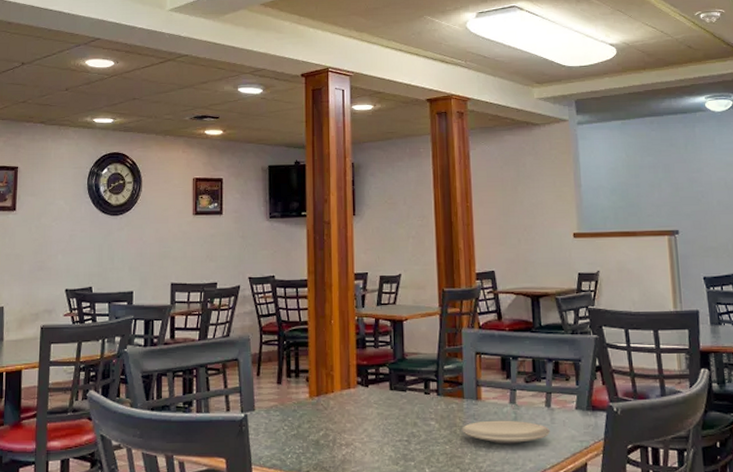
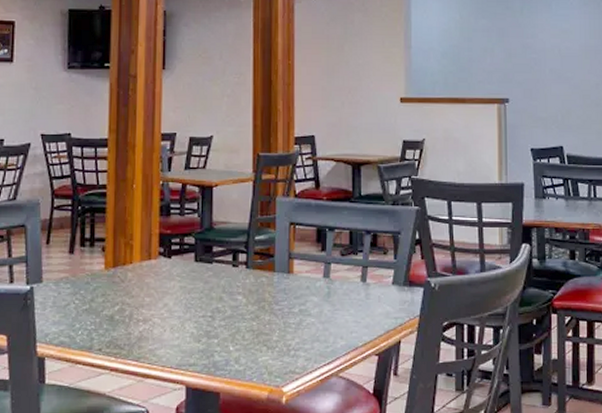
plate: present [462,420,550,444] -> none [271,295,364,321]

